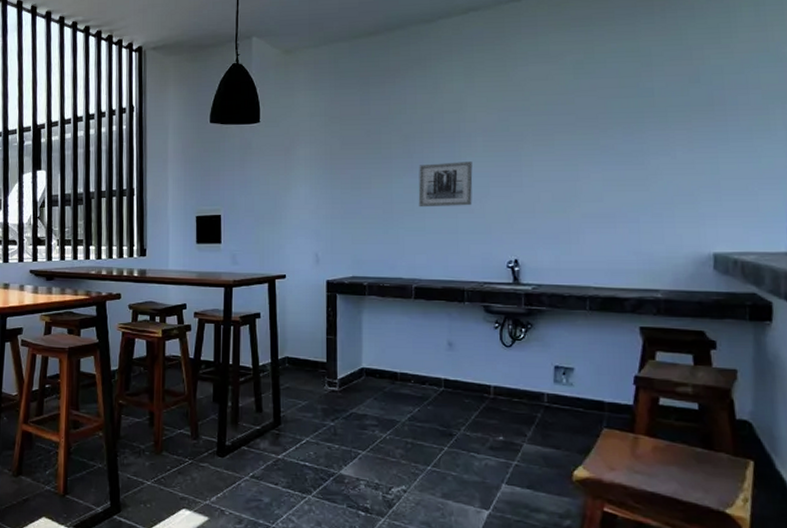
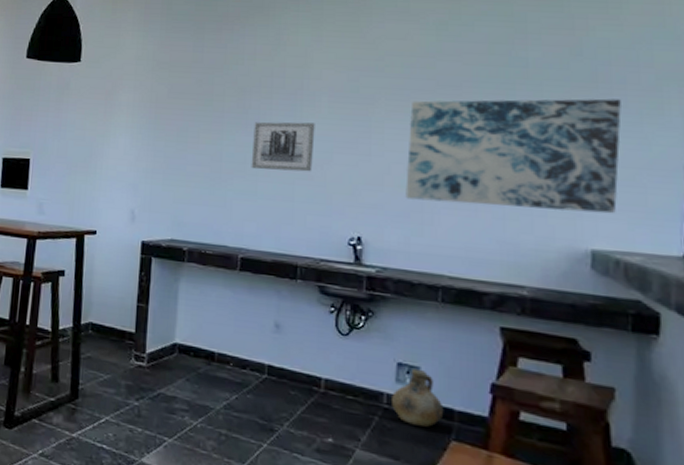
ceramic jug: none [551,369,596,418] -> present [392,368,444,427]
wall art: none [553,119,735,222] -> present [405,98,621,214]

